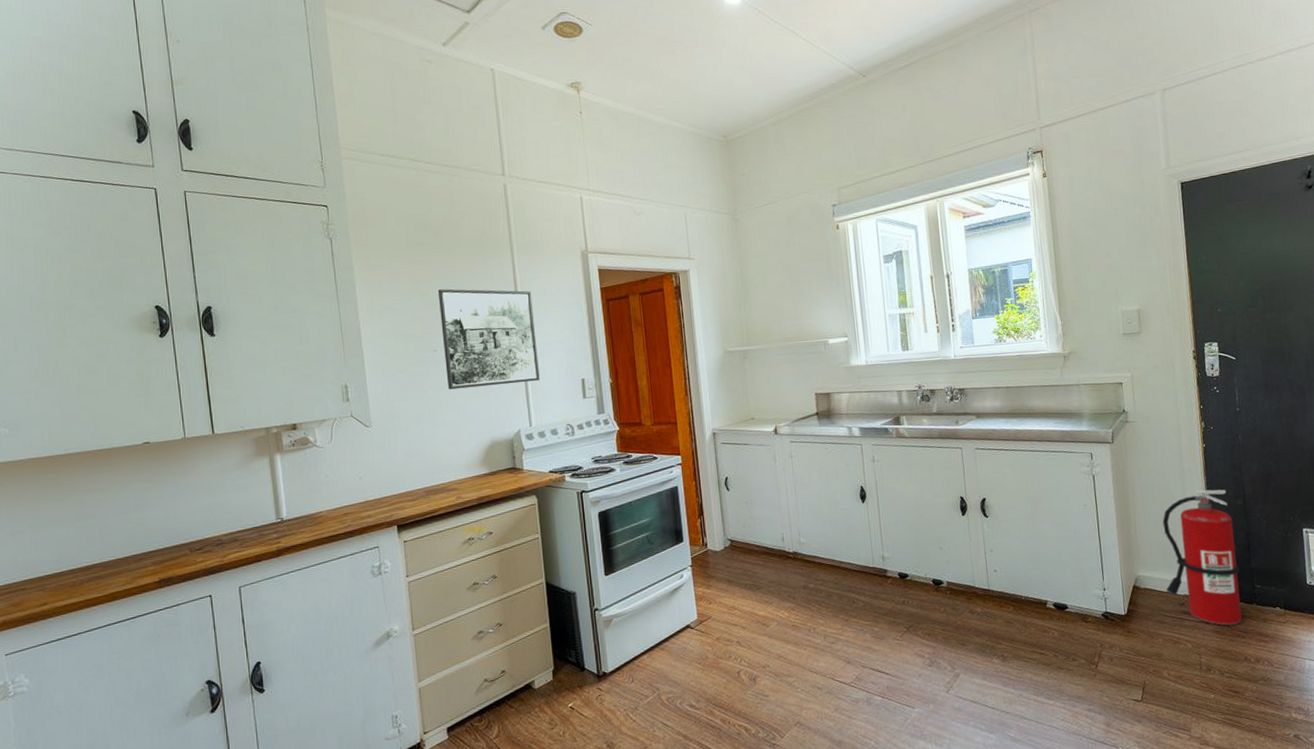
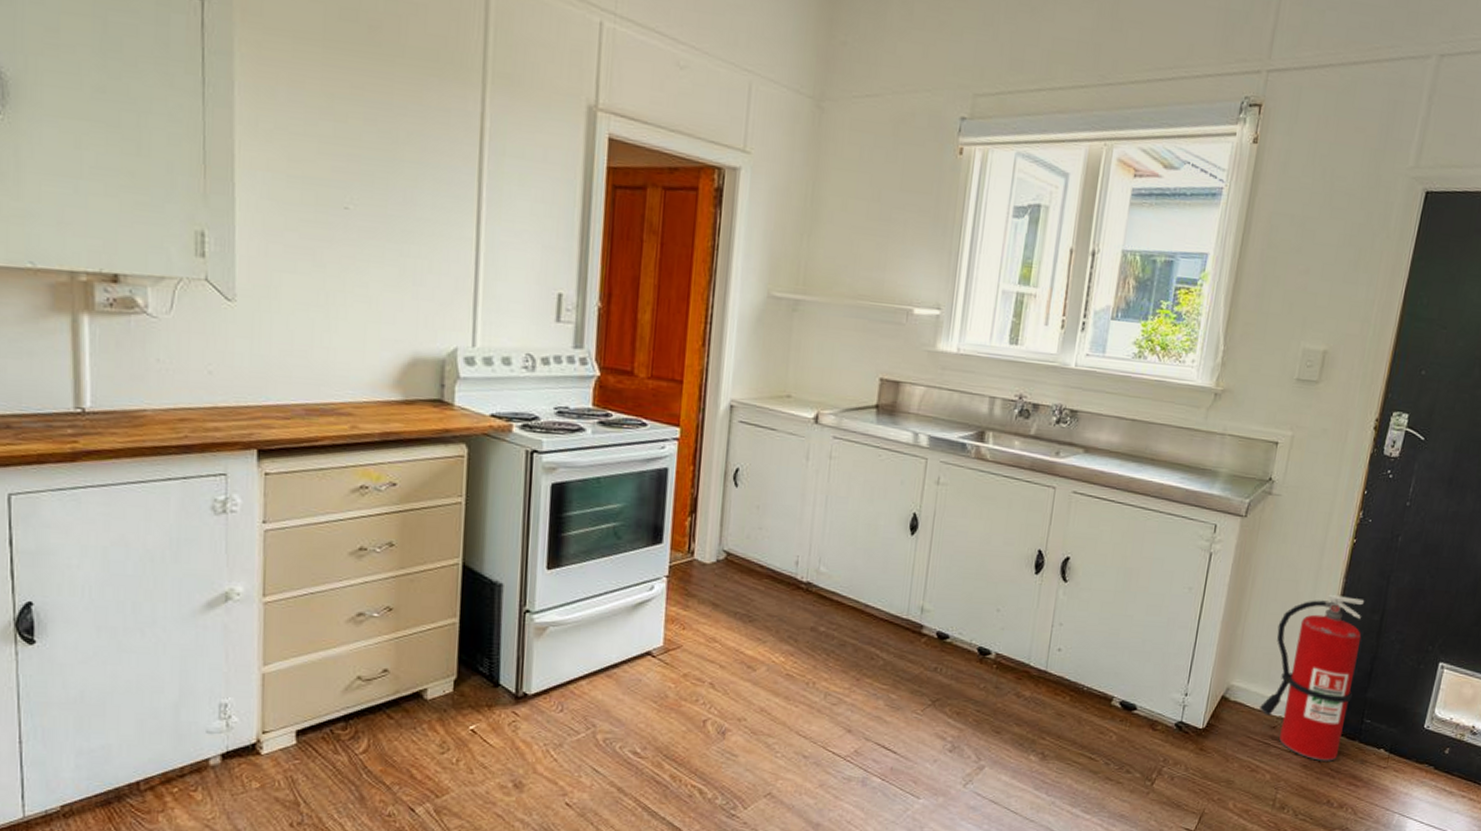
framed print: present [438,289,540,390] -> none [358,117,504,284]

